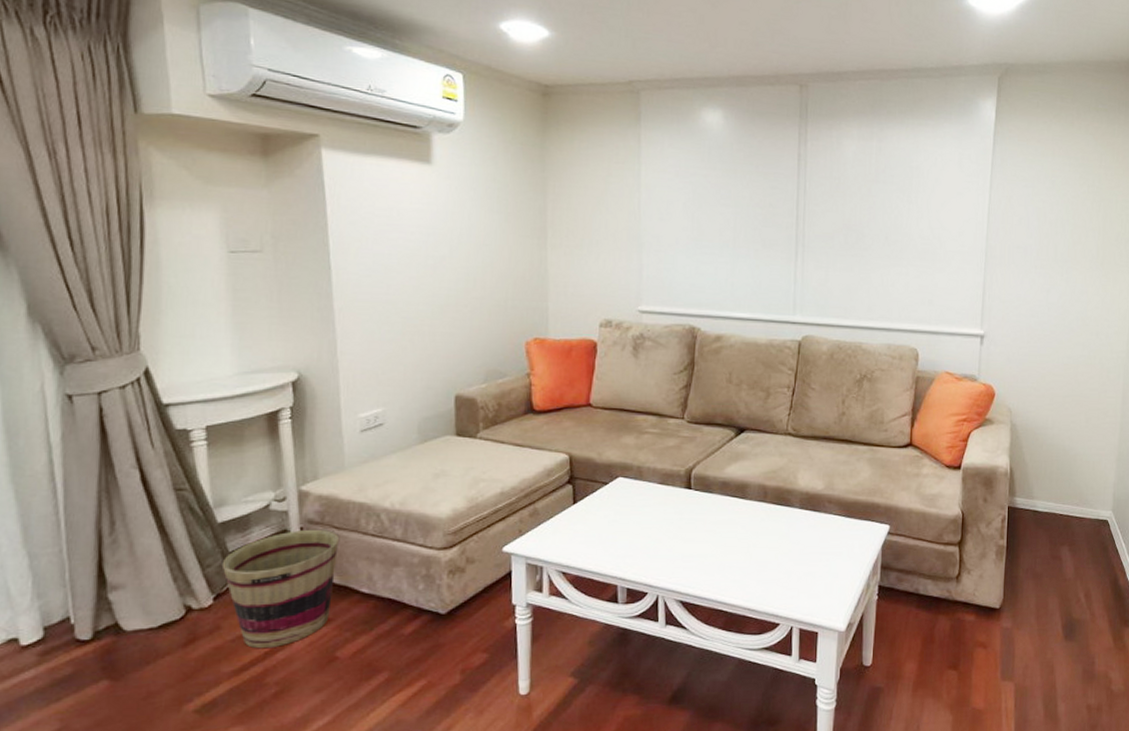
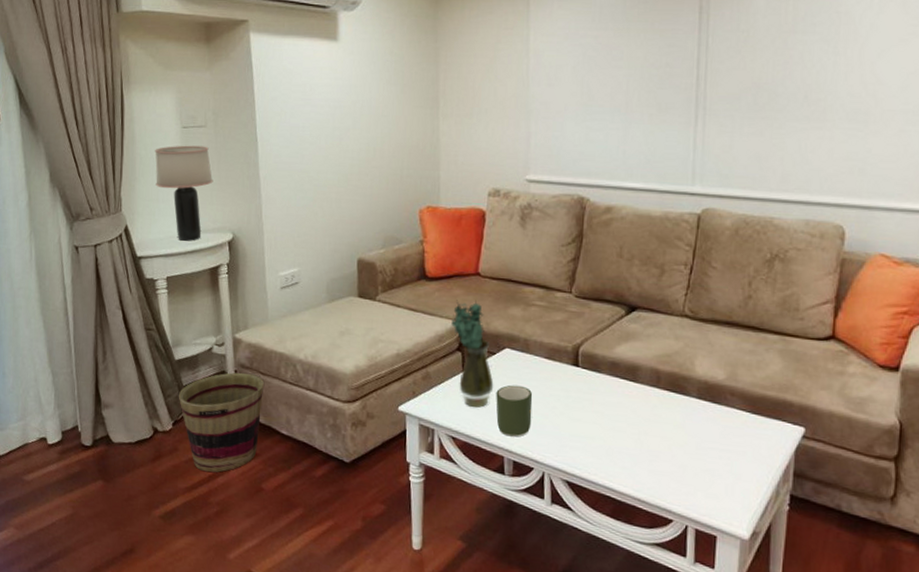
table lamp: none [189,272,272,383] -> present [155,145,213,241]
vase: none [561,431,607,539] -> present [451,300,494,407]
mug: none [608,513,646,564] -> present [496,385,533,437]

